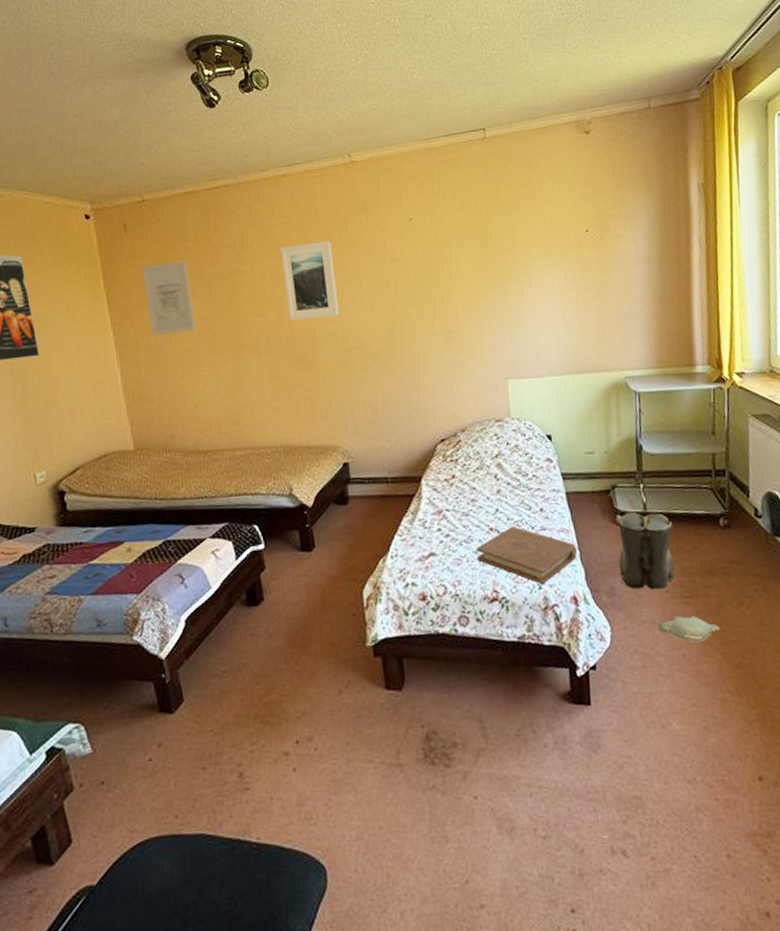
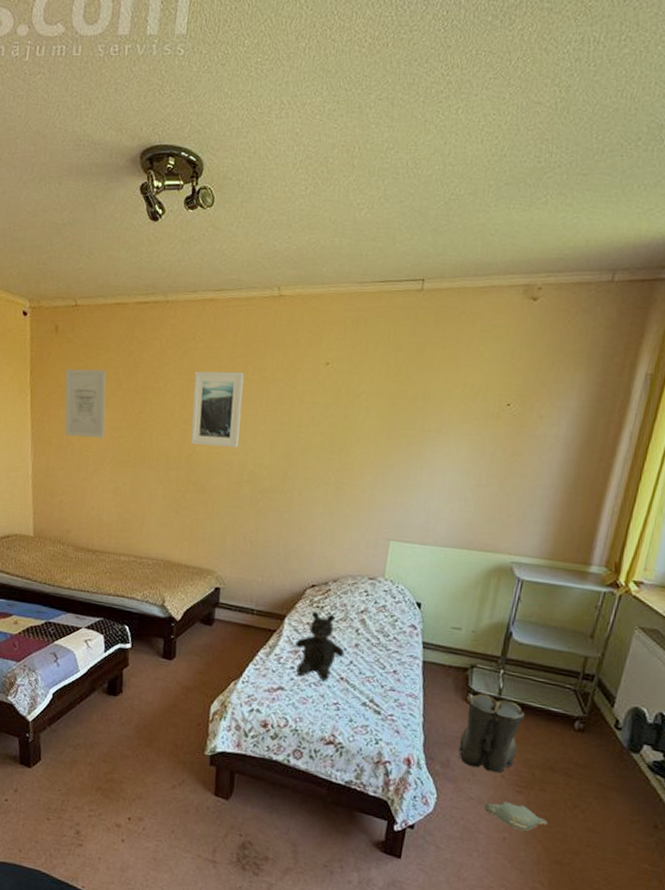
teddy bear: none [437,466,489,537] -> present [295,611,345,681]
book: present [476,526,577,585] -> none [322,680,421,741]

